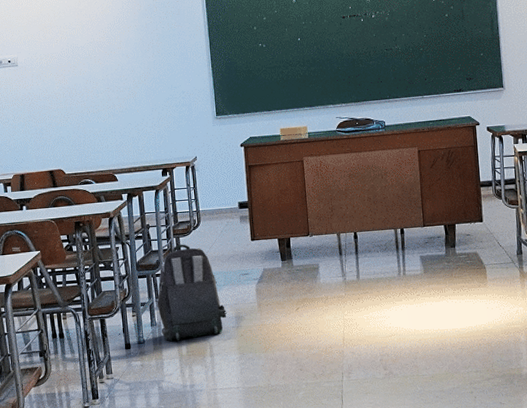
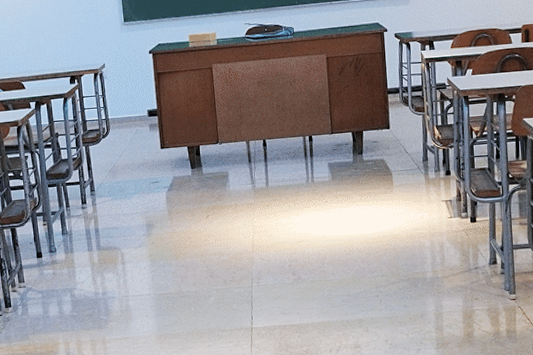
backpack: present [157,244,228,342] -> none [67,152,138,250]

